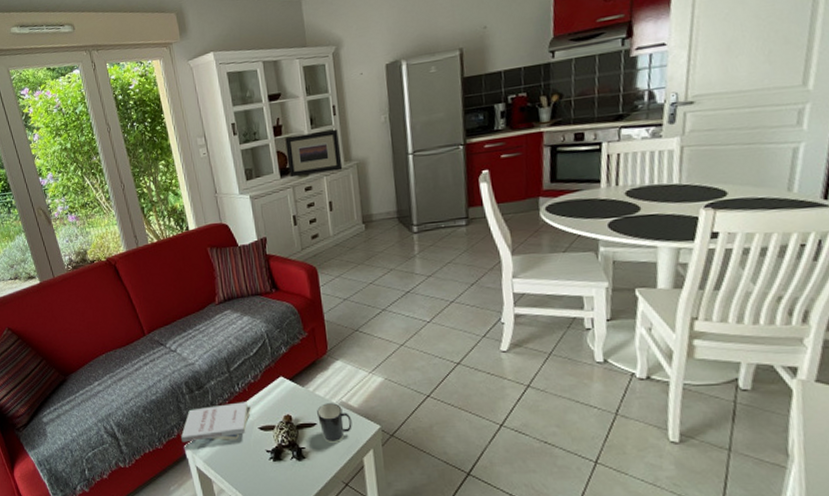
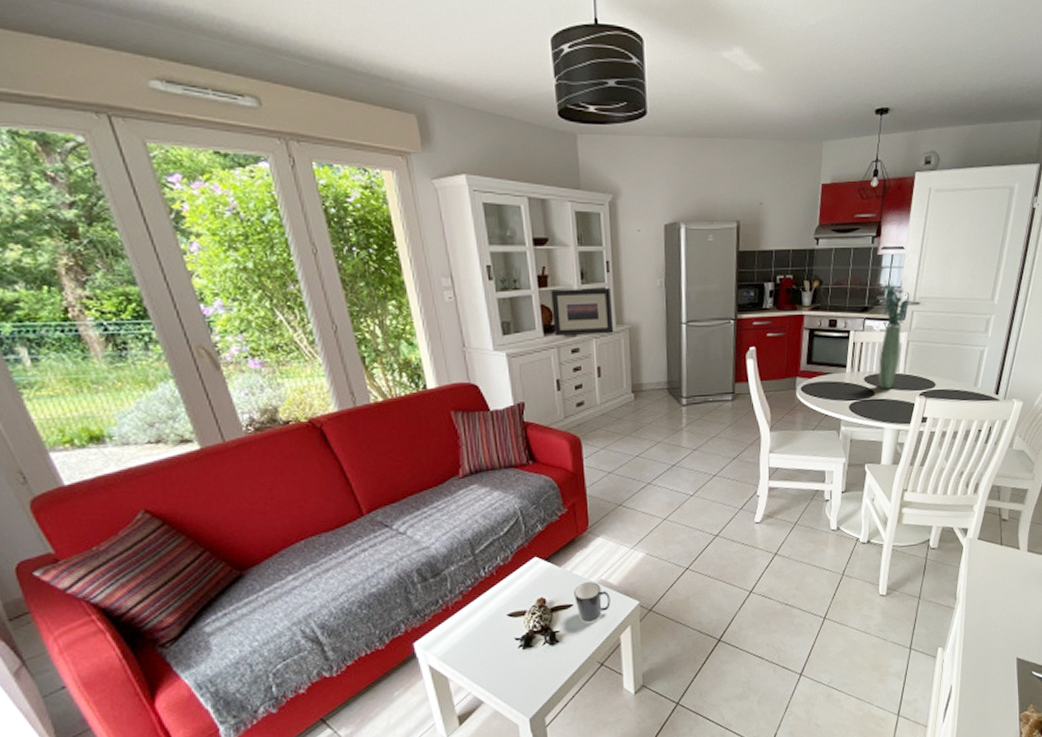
books: present [181,402,252,443] -> none [410,587,500,640]
vase: none [642,80,679,204] -> present [878,280,909,390]

